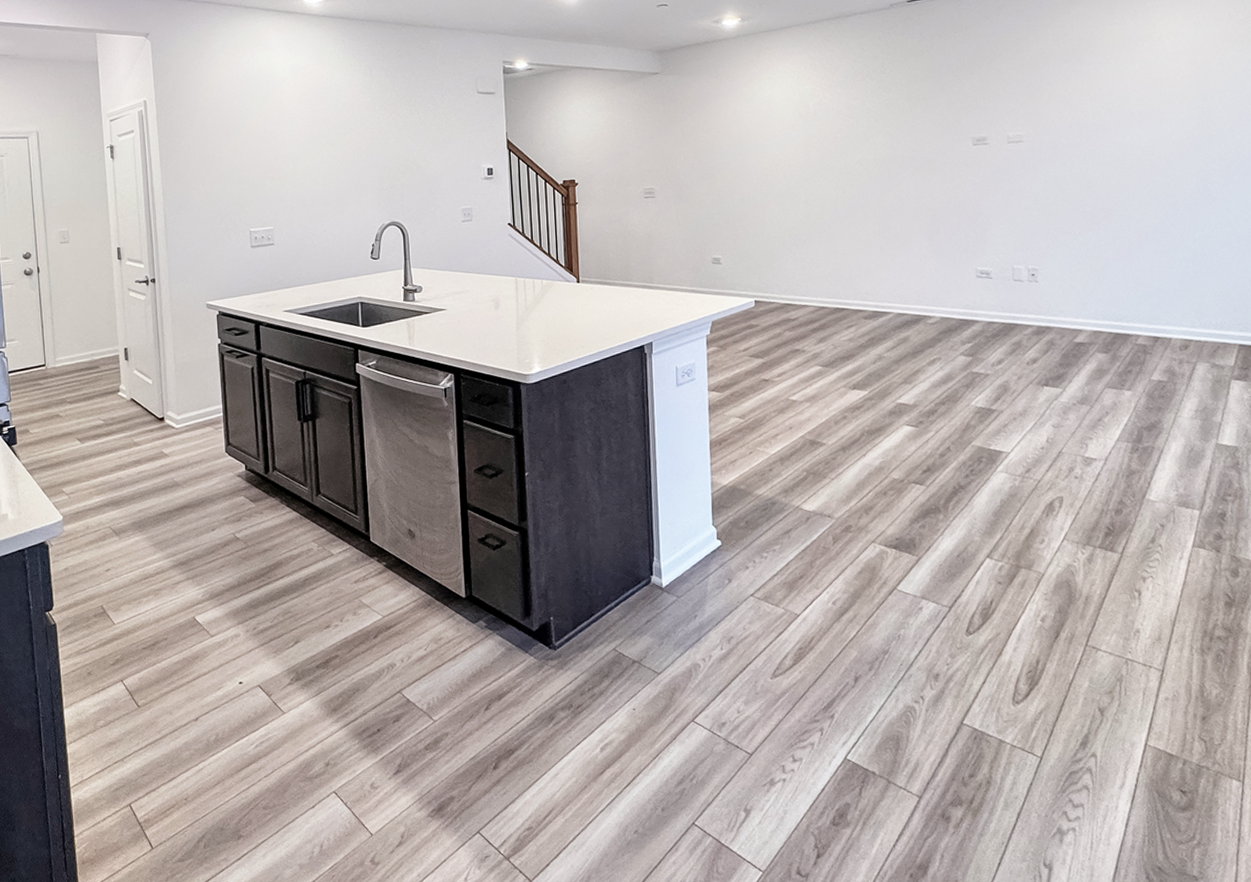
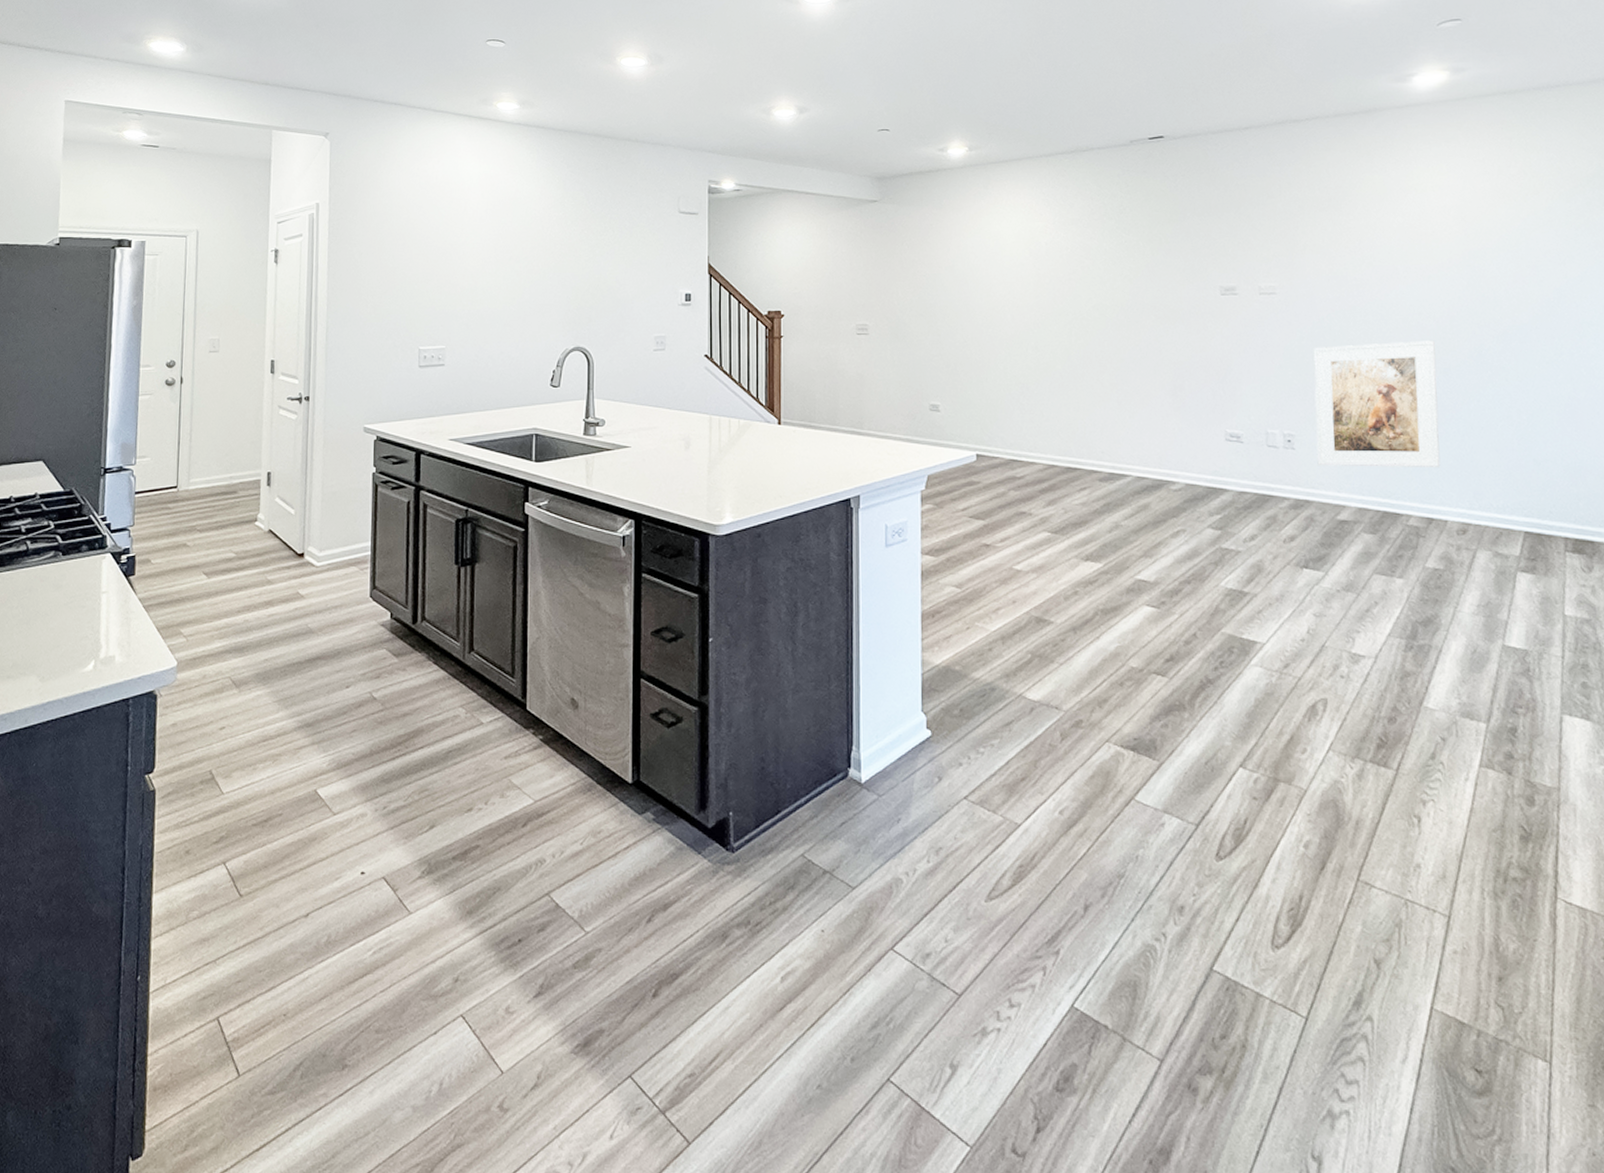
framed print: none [1056,177,1167,296] -> present [1313,340,1441,468]

